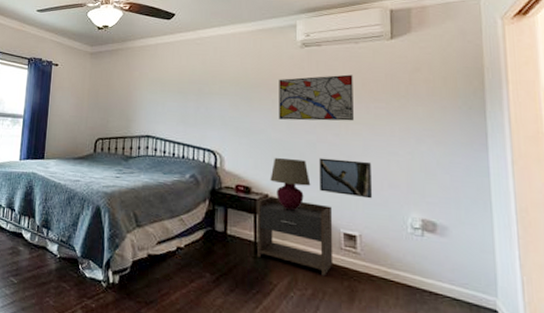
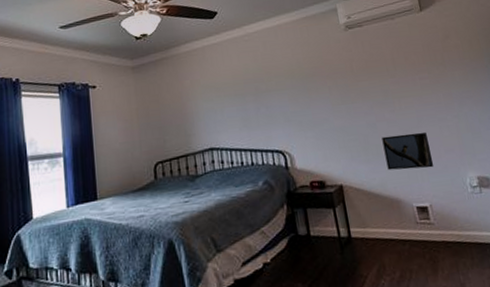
nightstand: present [256,196,333,277] -> none [333,183,413,255]
table lamp: present [270,158,311,211] -> none [340,142,379,197]
wall art: present [279,74,354,121] -> none [331,50,404,106]

